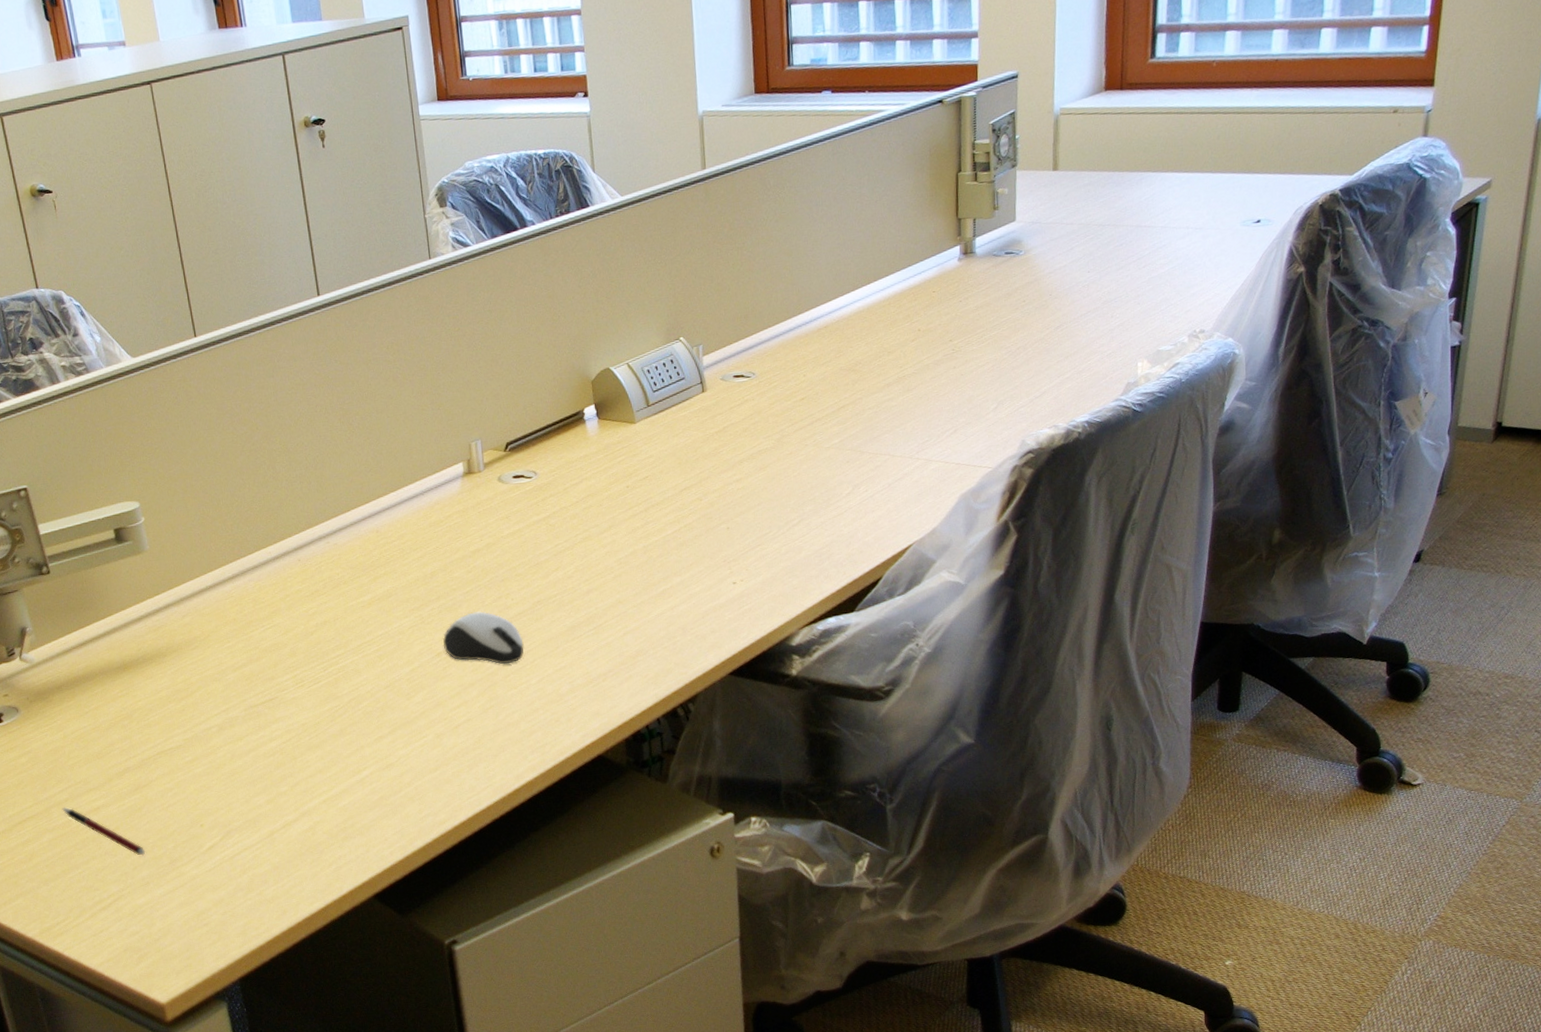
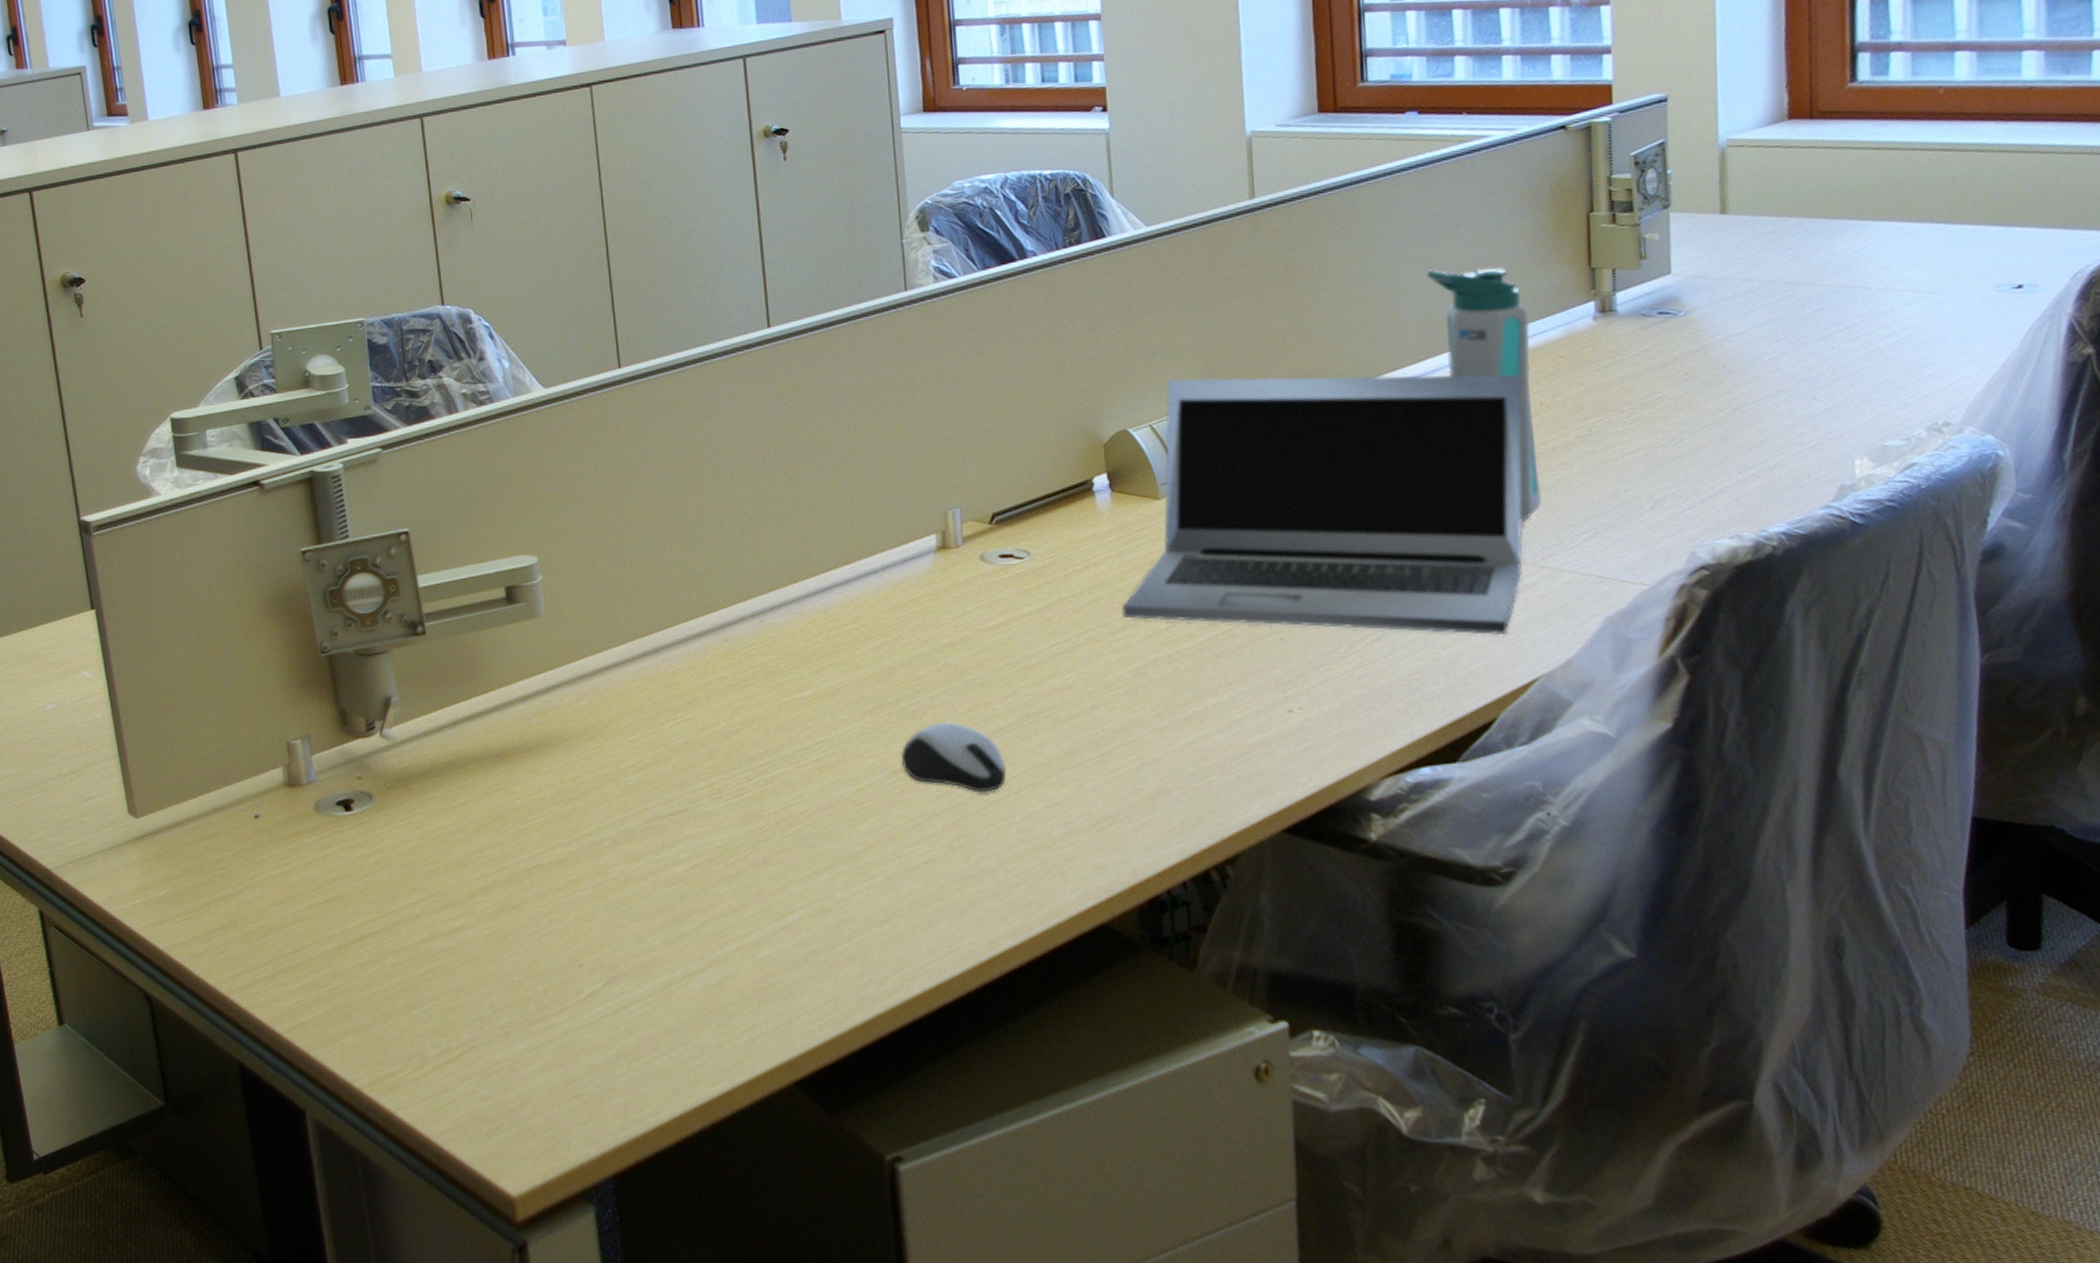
pen: present [62,806,146,856] -> none [412,923,509,997]
laptop: none [608,308,905,521] -> present [1121,374,1523,634]
water bottle: none [836,220,918,426] -> present [1426,266,1542,523]

